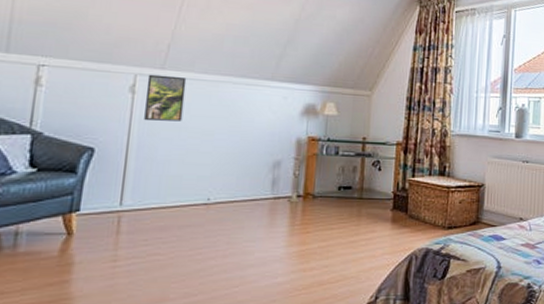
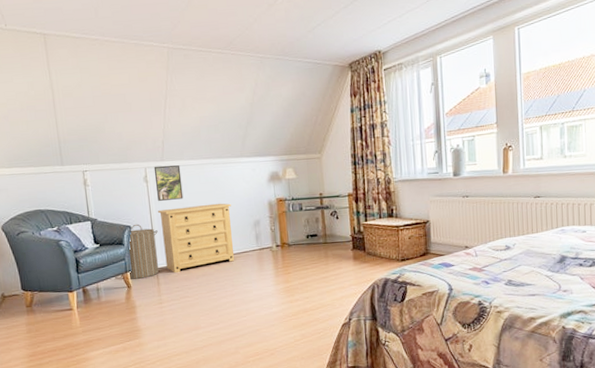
laundry hamper: none [71,146,134,223] -> present [128,224,159,280]
dresser: none [135,131,247,220] -> present [158,203,235,273]

